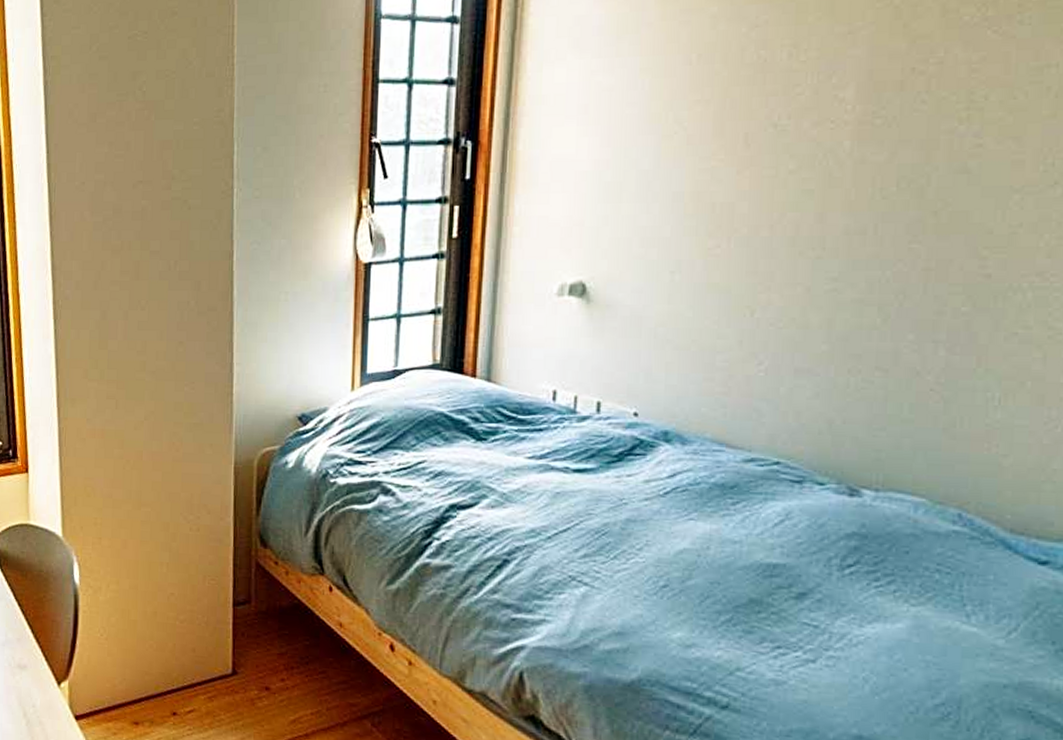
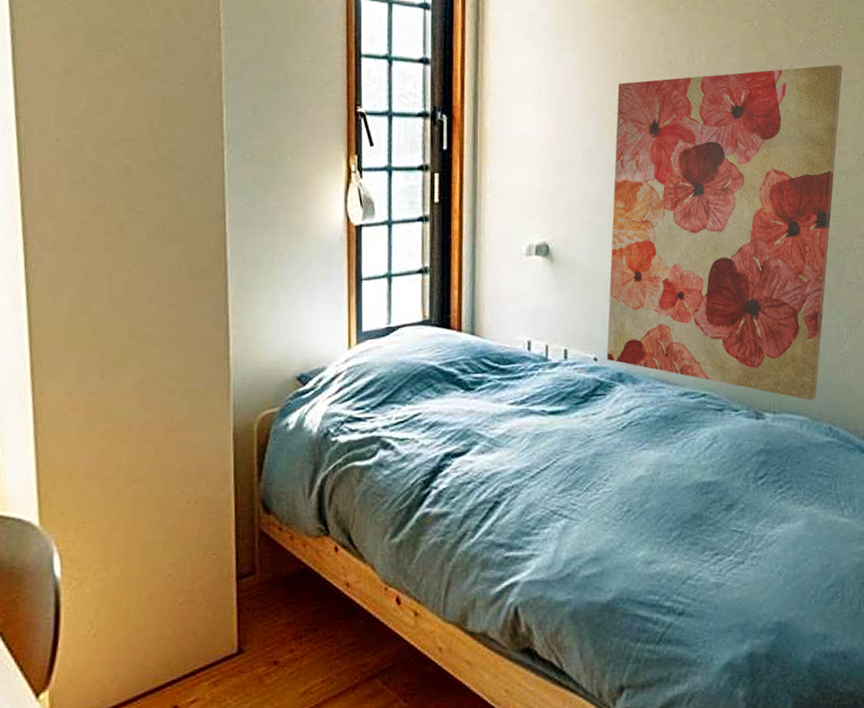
wall art: none [651,45,1032,479] -> present [607,65,843,400]

